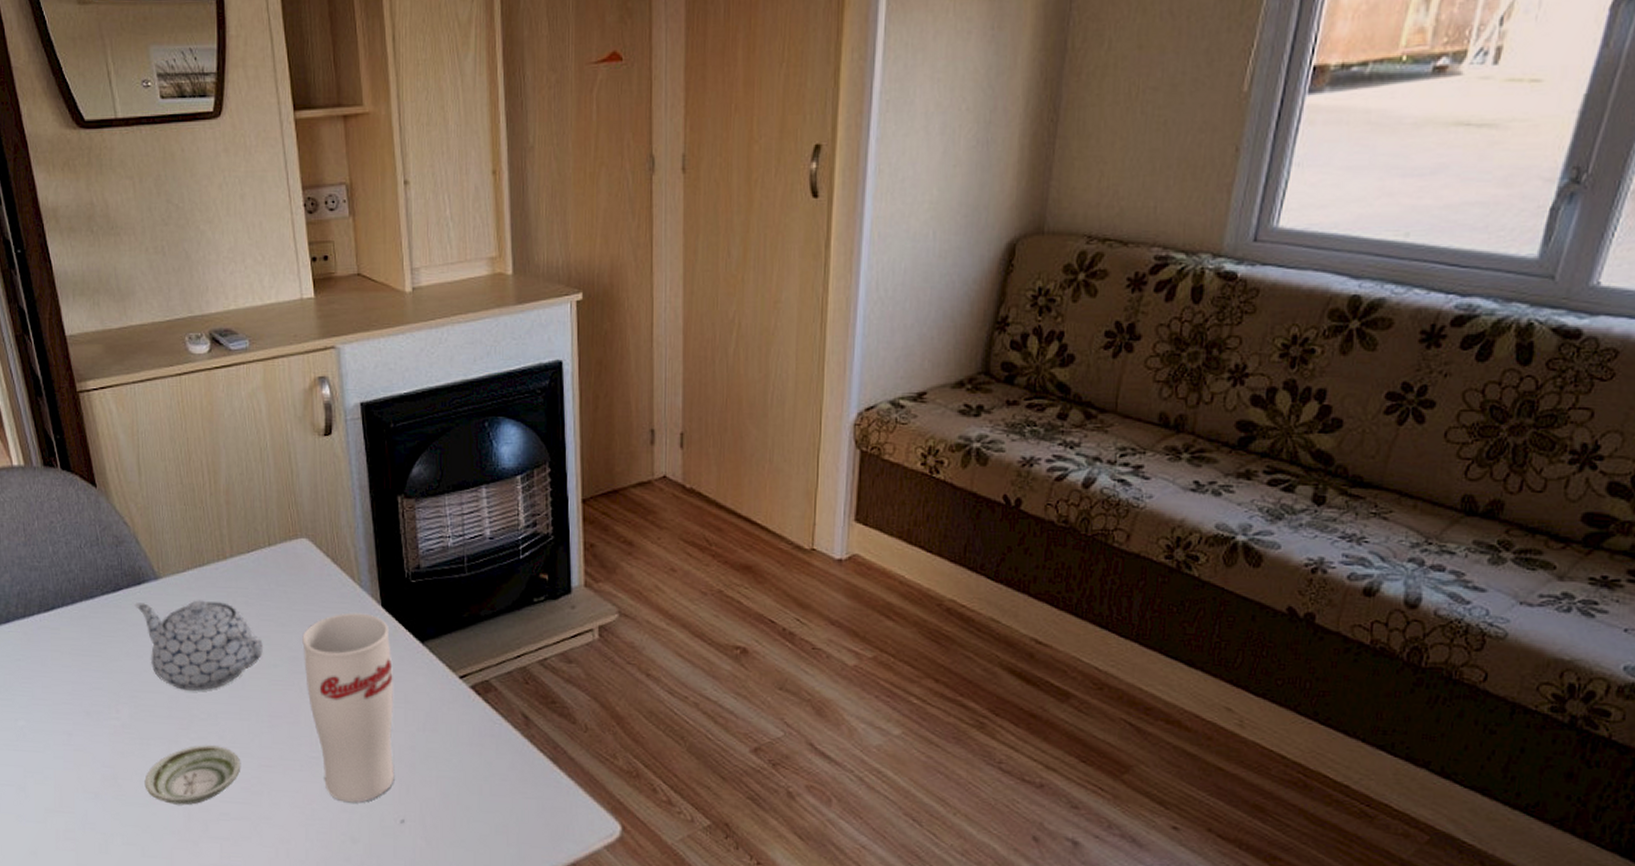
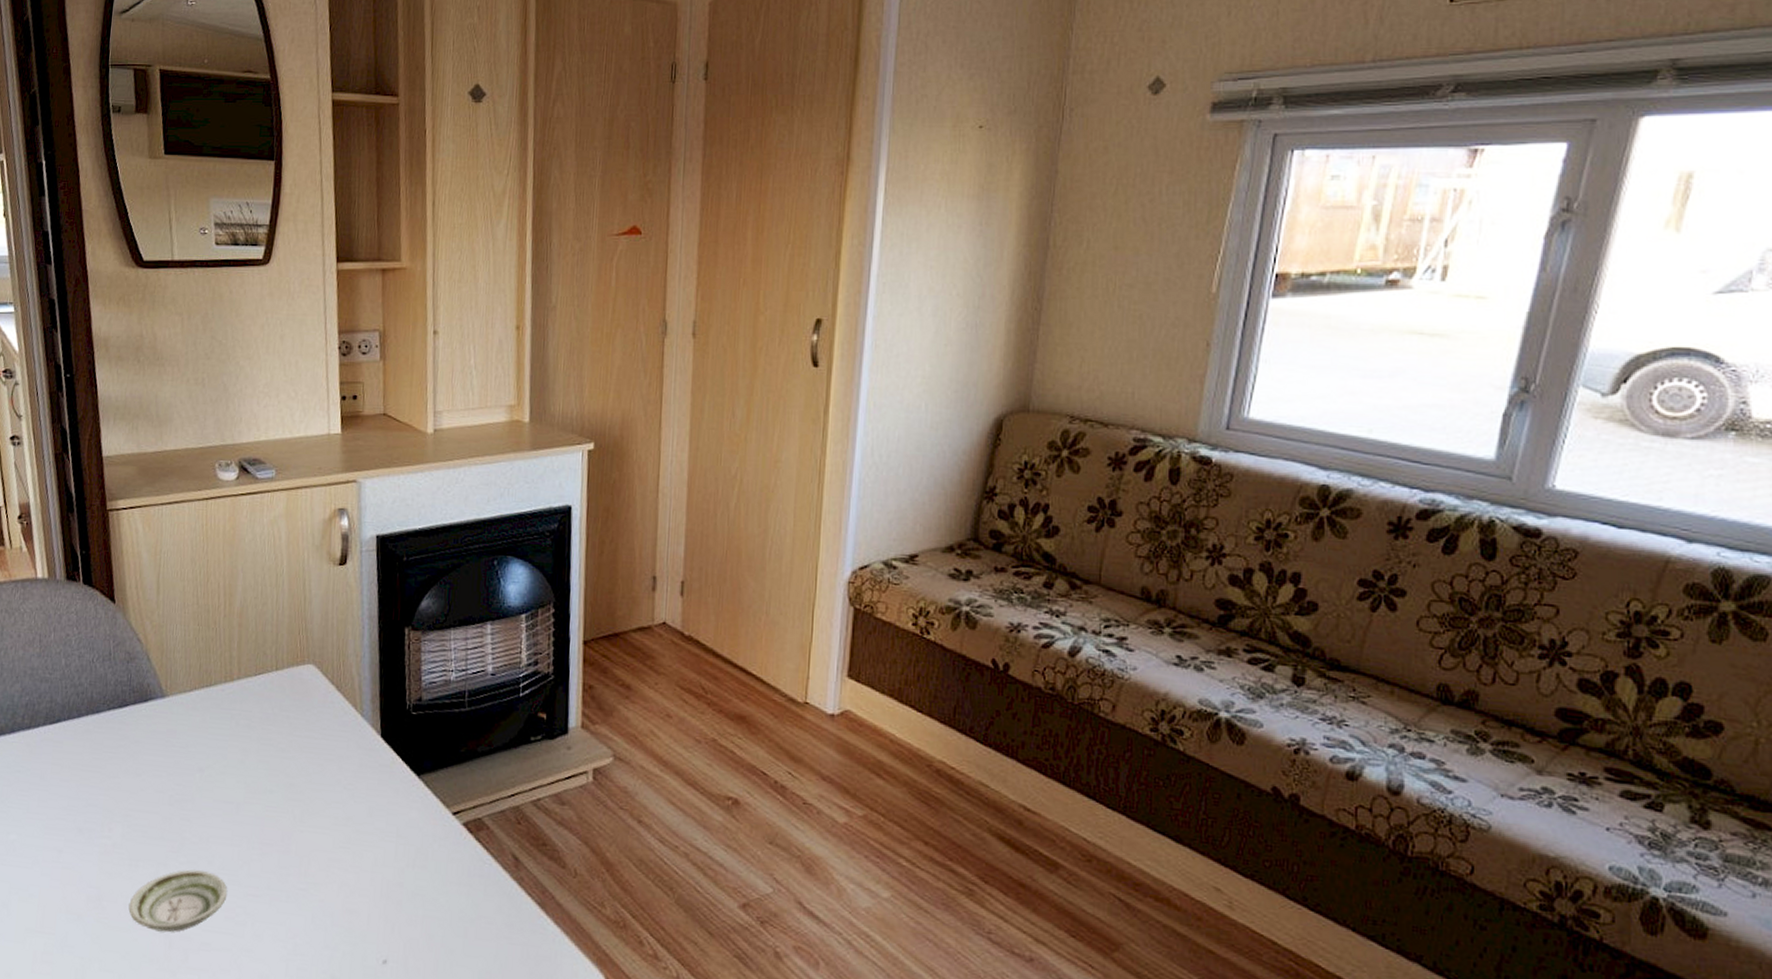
teapot: present [134,600,263,691] -> none [139,720,261,814]
cup: present [302,612,394,803] -> none [300,741,387,940]

